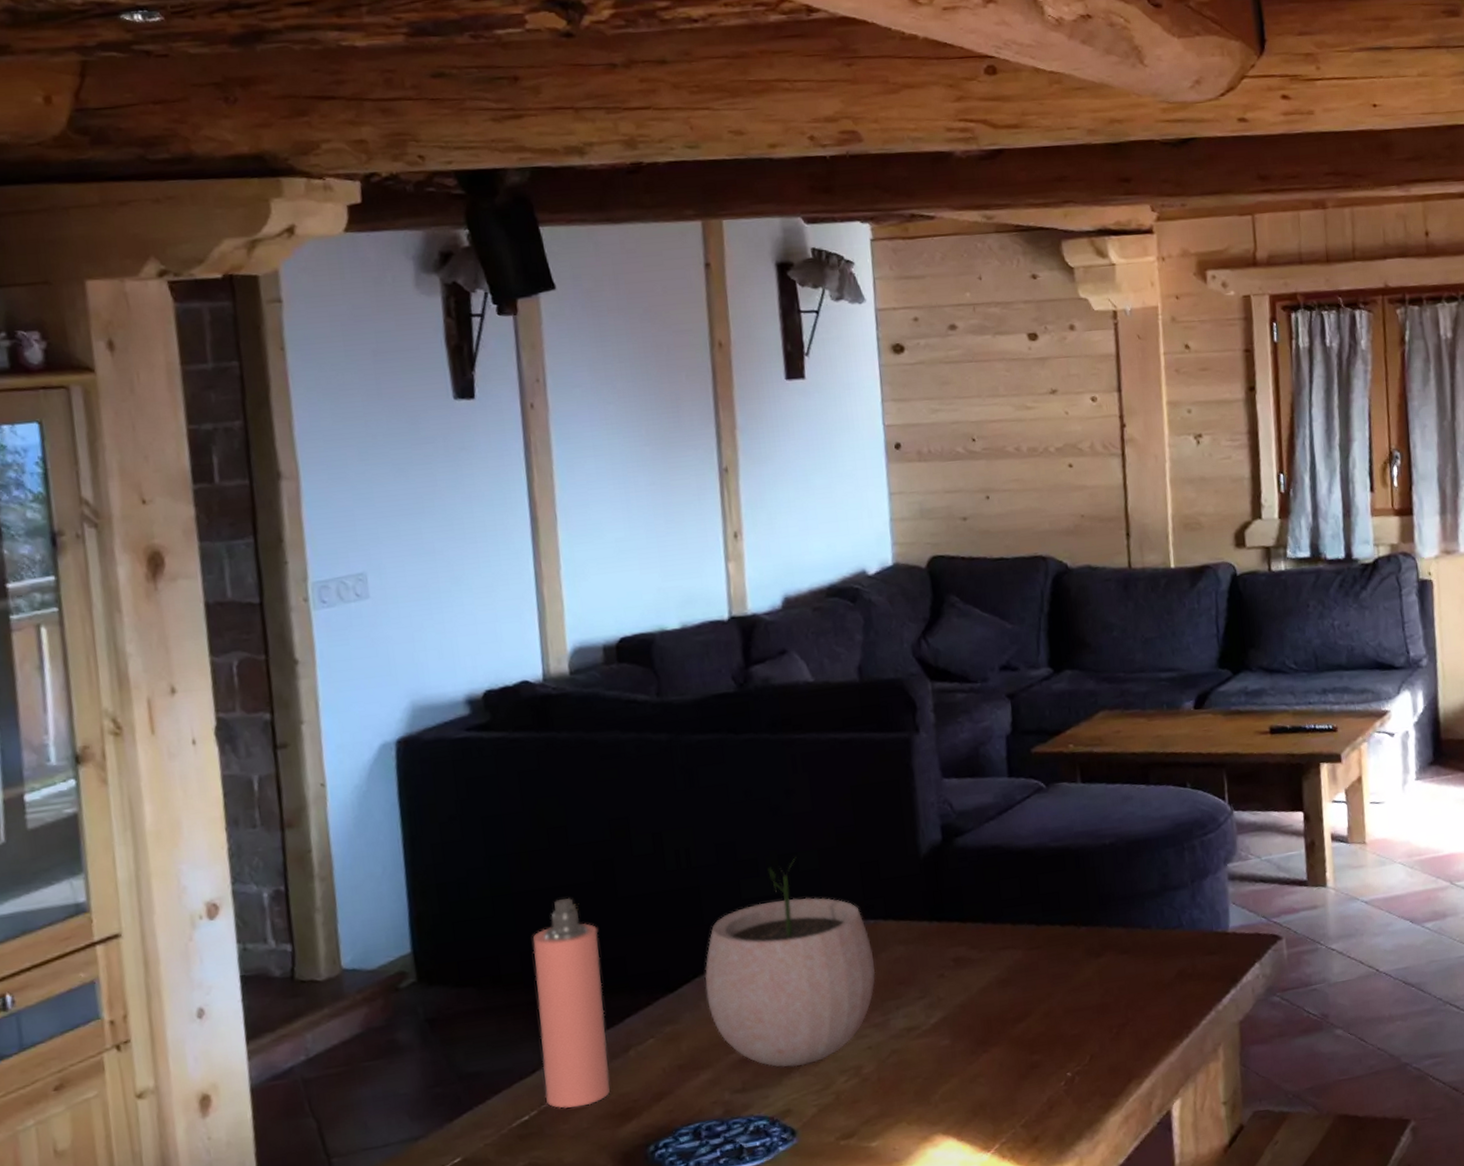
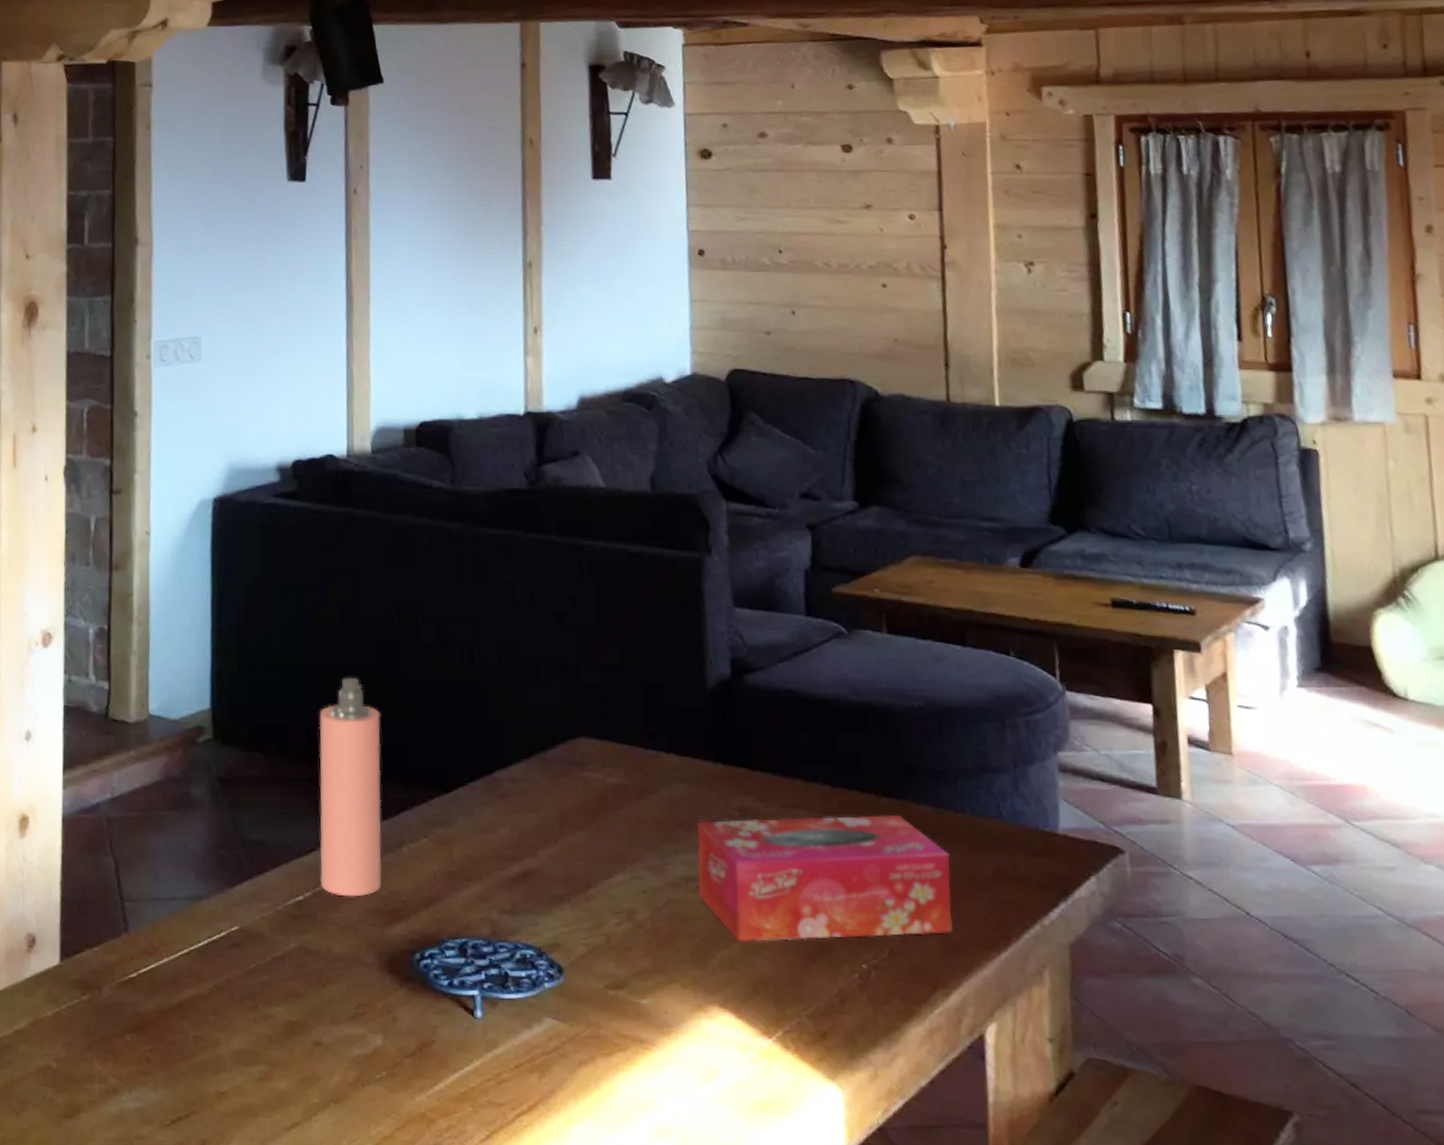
plant pot: present [704,857,876,1067] -> none [480,670,655,898]
tissue box: none [915,940,1143,1076] -> present [696,815,953,943]

